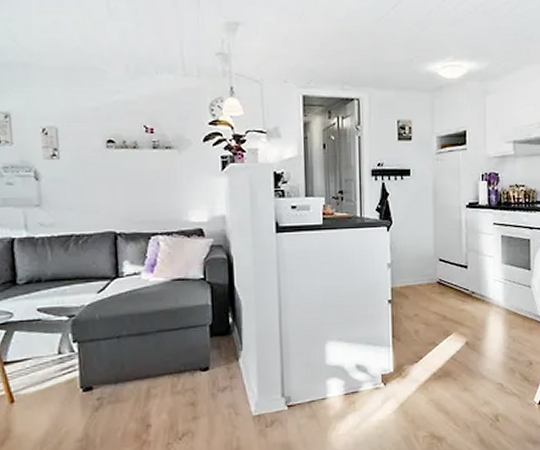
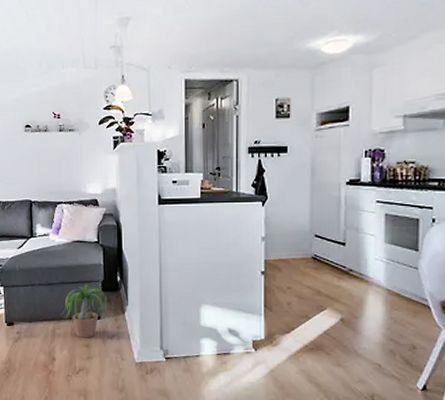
potted plant: none [157,330,224,395] -> present [60,284,113,338]

